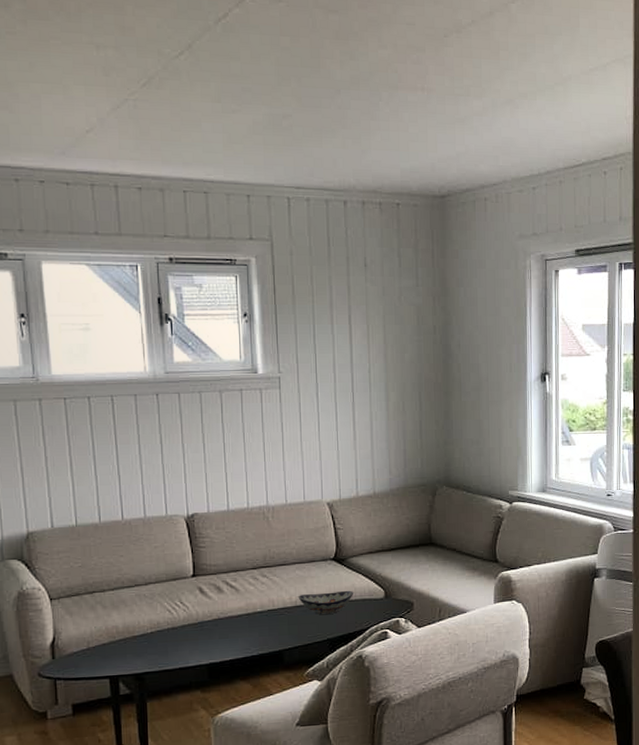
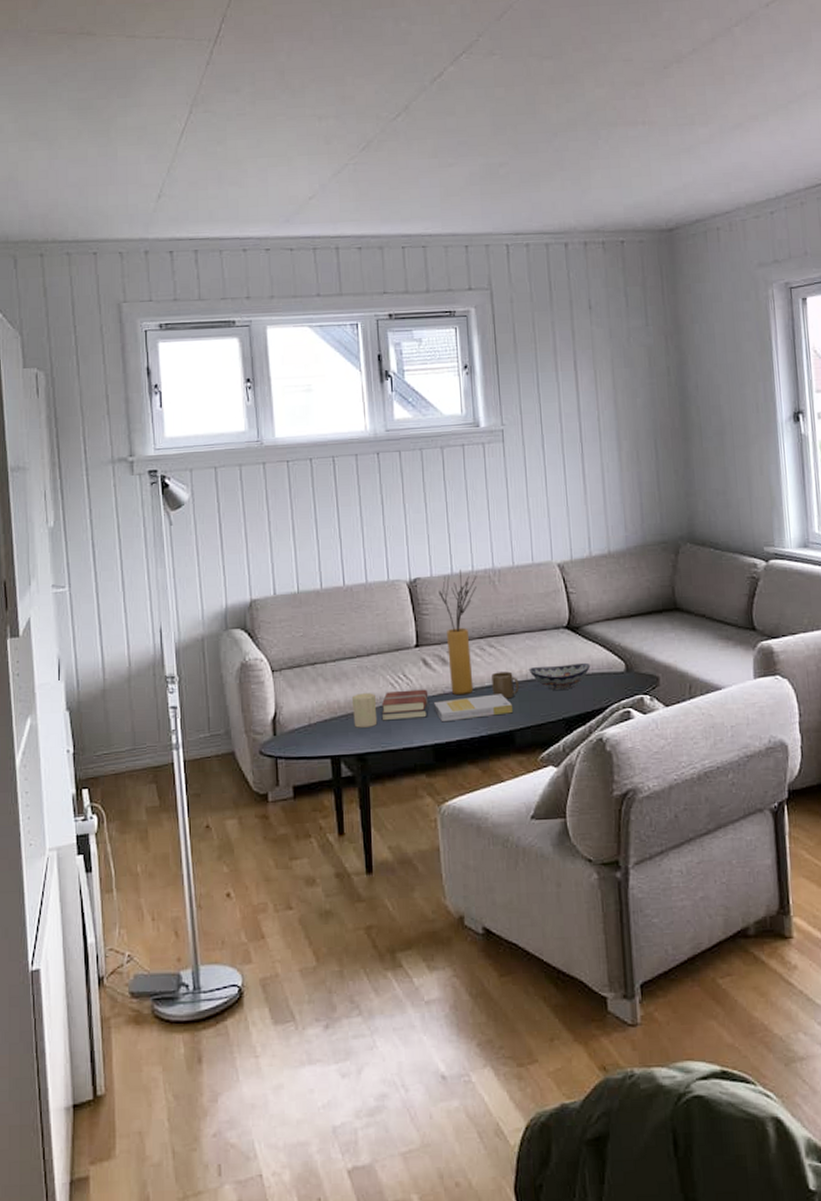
candle: none [129,619,155,652] -> present [351,693,378,729]
books: none [158,615,205,644] -> present [381,689,429,721]
book: none [209,618,283,644] -> present [434,694,514,723]
vase: none [215,505,252,621] -> present [438,569,477,696]
mug: none [264,598,289,623] -> present [492,671,519,699]

